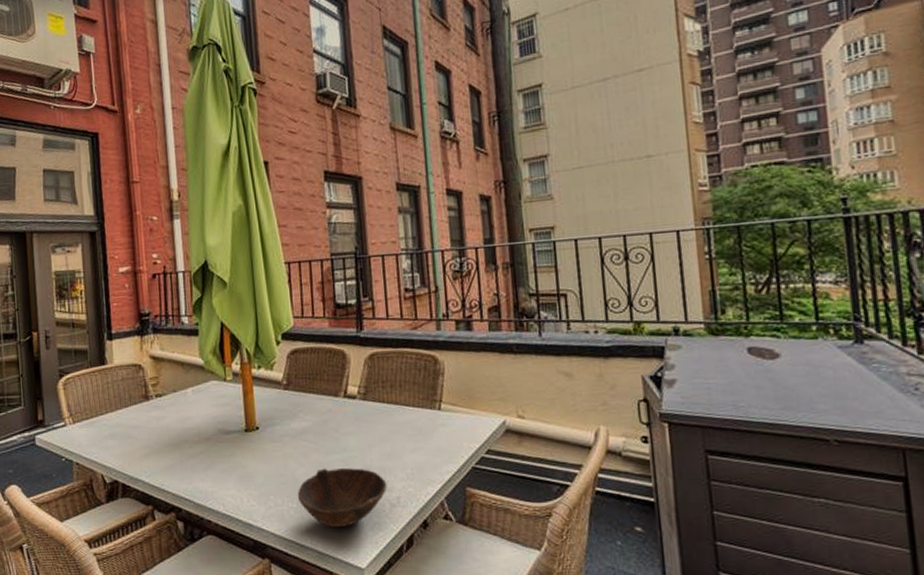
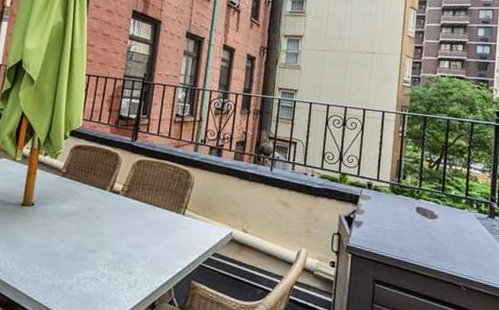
bowl: present [297,468,387,527] -> none [53,246,130,298]

